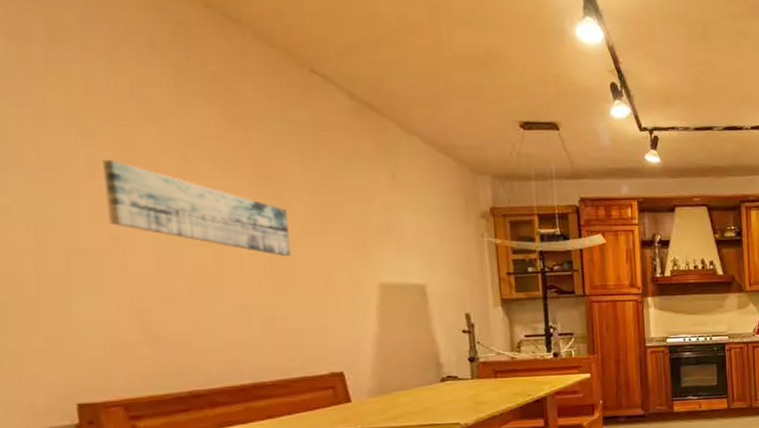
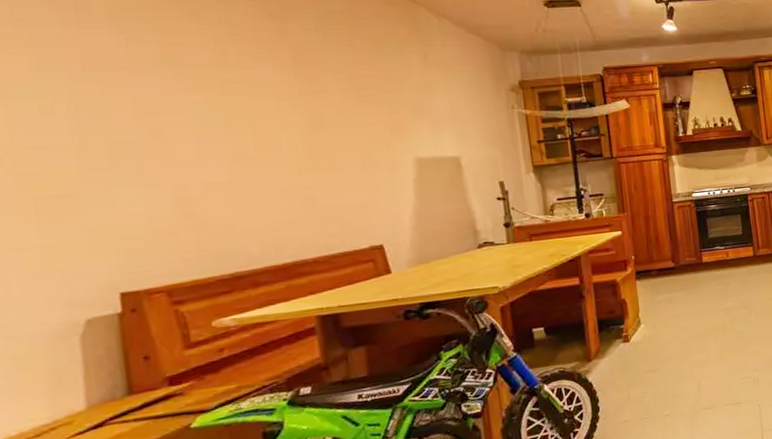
wall art: present [102,159,291,256] -> none [144,56,329,138]

